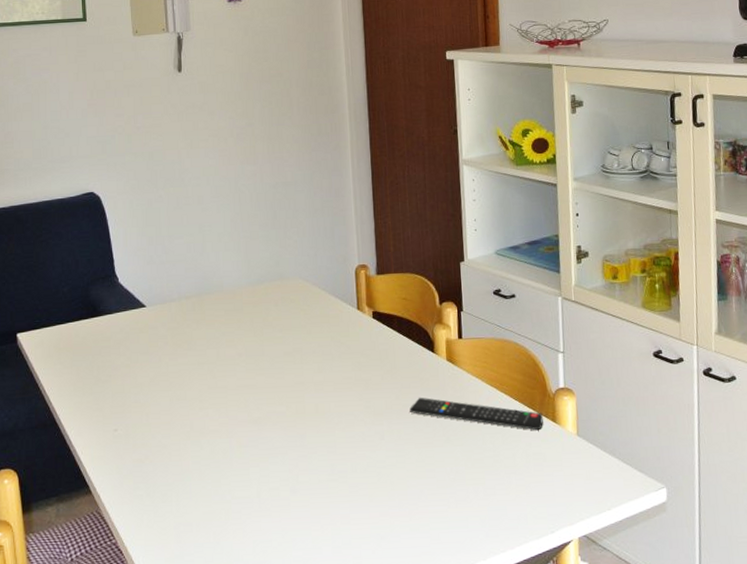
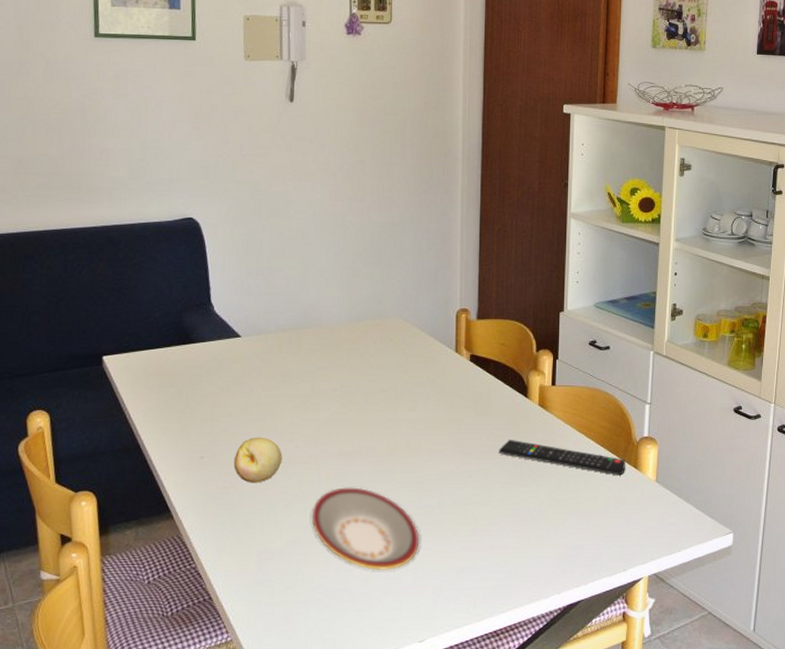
fruit: none [146,406,194,455] -> present [233,437,283,483]
plate: none [226,454,336,540] -> present [311,487,420,570]

